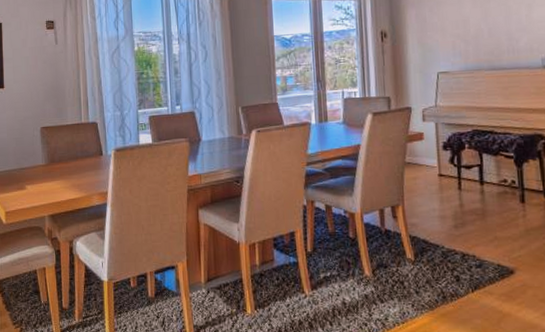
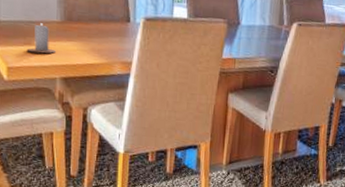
candle: none [20,168,43,196] -> present [26,23,56,54]

